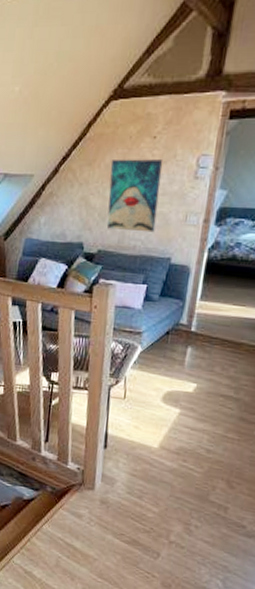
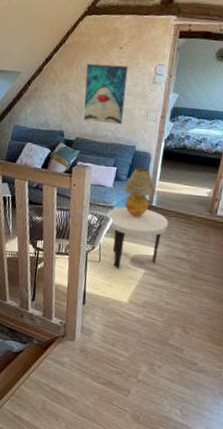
side table: none [132,333,212,407] -> present [105,207,169,269]
table lamp: none [155,284,195,344] -> present [124,167,155,216]

